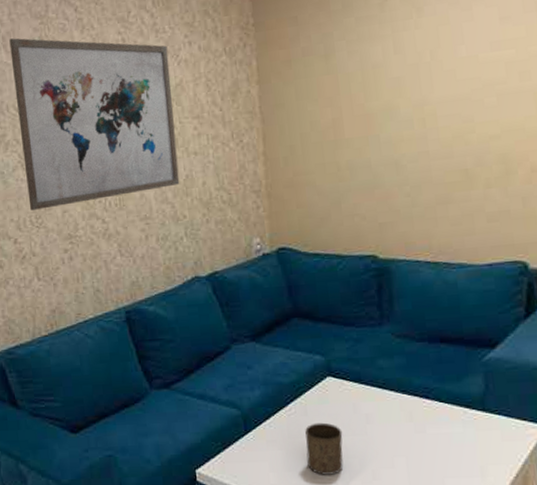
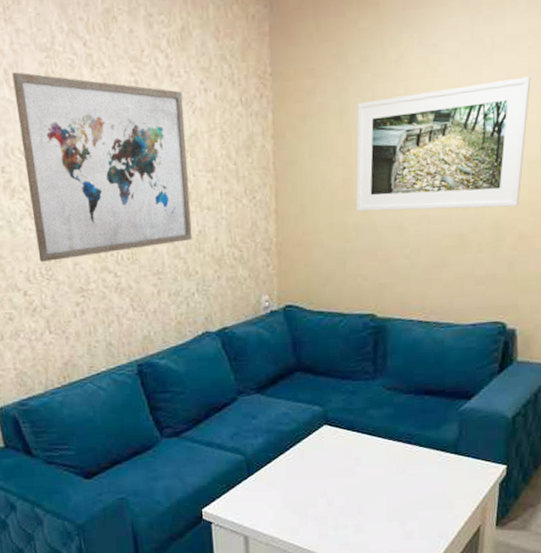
cup: present [305,422,343,475] -> none [301,465,335,511]
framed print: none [342,9,528,150] -> present [355,76,531,212]

